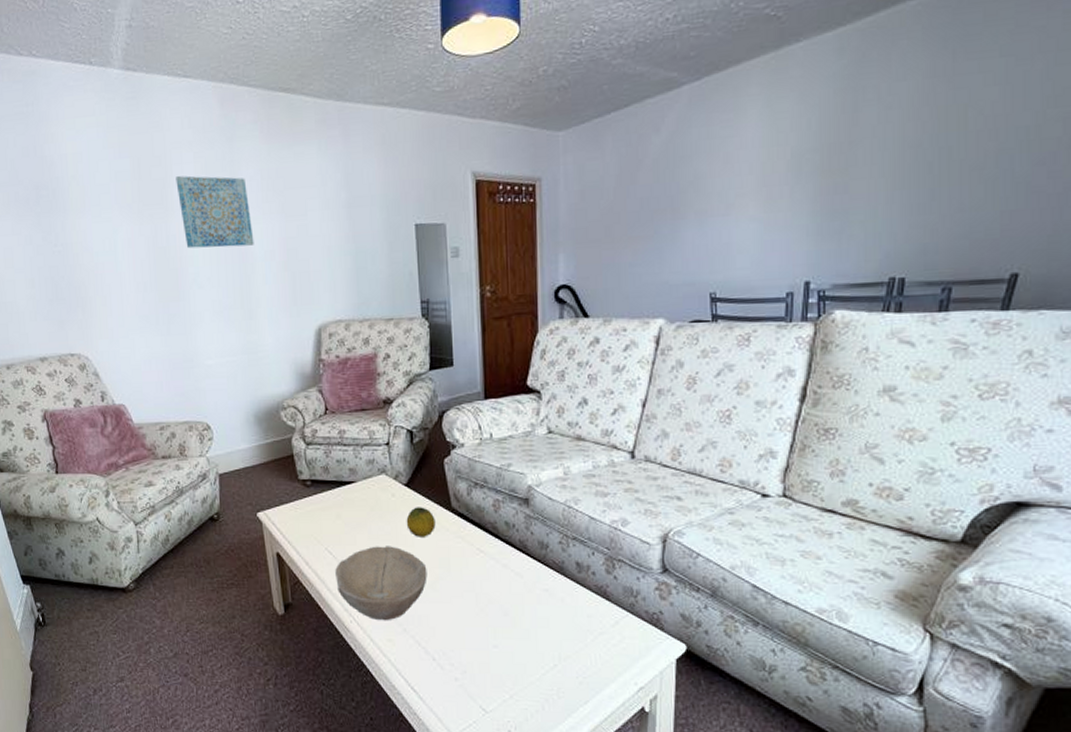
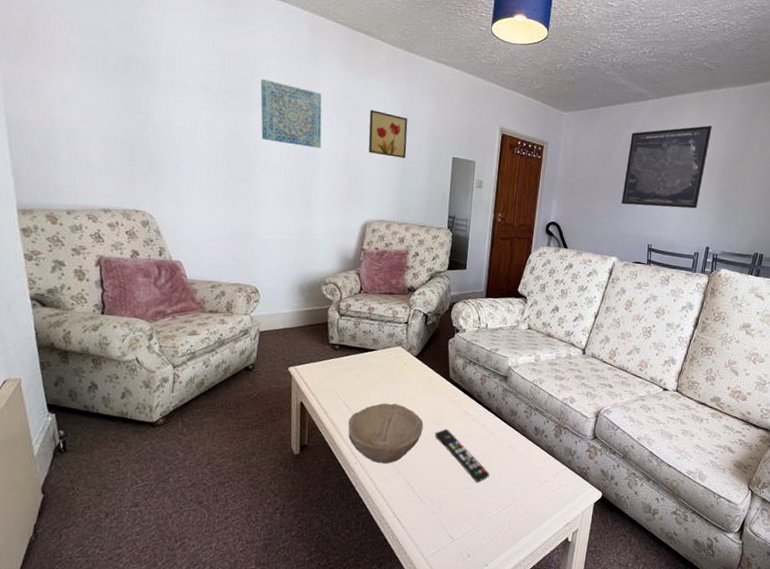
wall art: none [305,184,356,240] -> present [368,110,408,159]
fruit: present [406,507,436,537] -> none [412,374,436,399]
remote control: none [444,572,522,638] -> present [435,428,489,482]
wall art: none [659,101,792,242] -> present [621,125,712,209]

